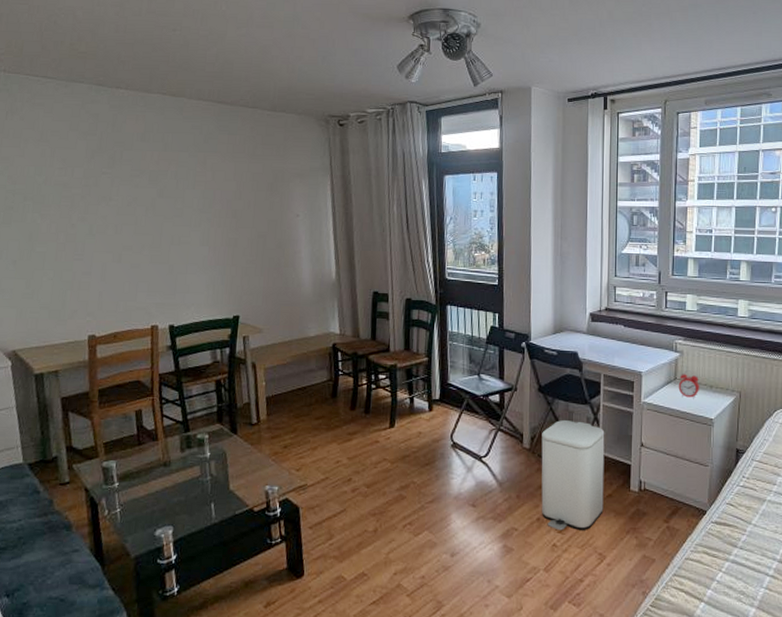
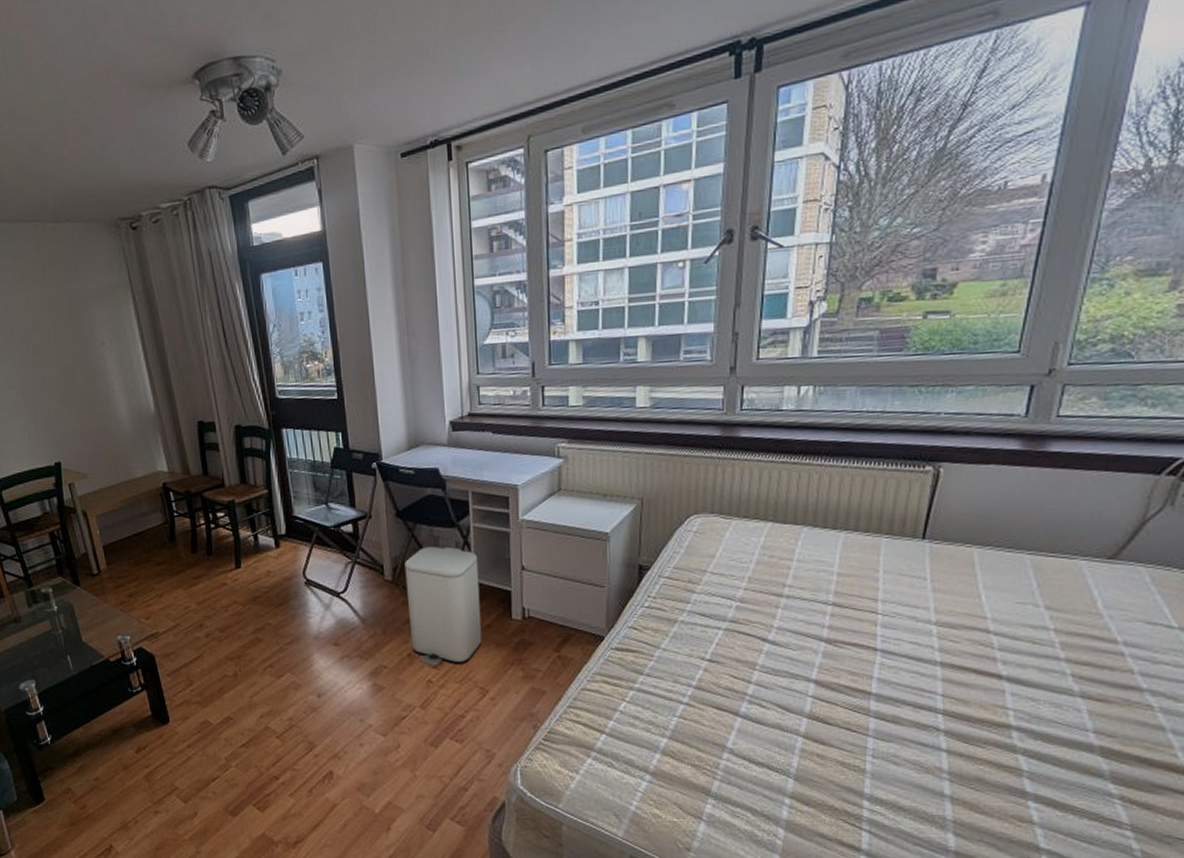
alarm clock: present [678,370,700,399] -> none [563,478,591,512]

